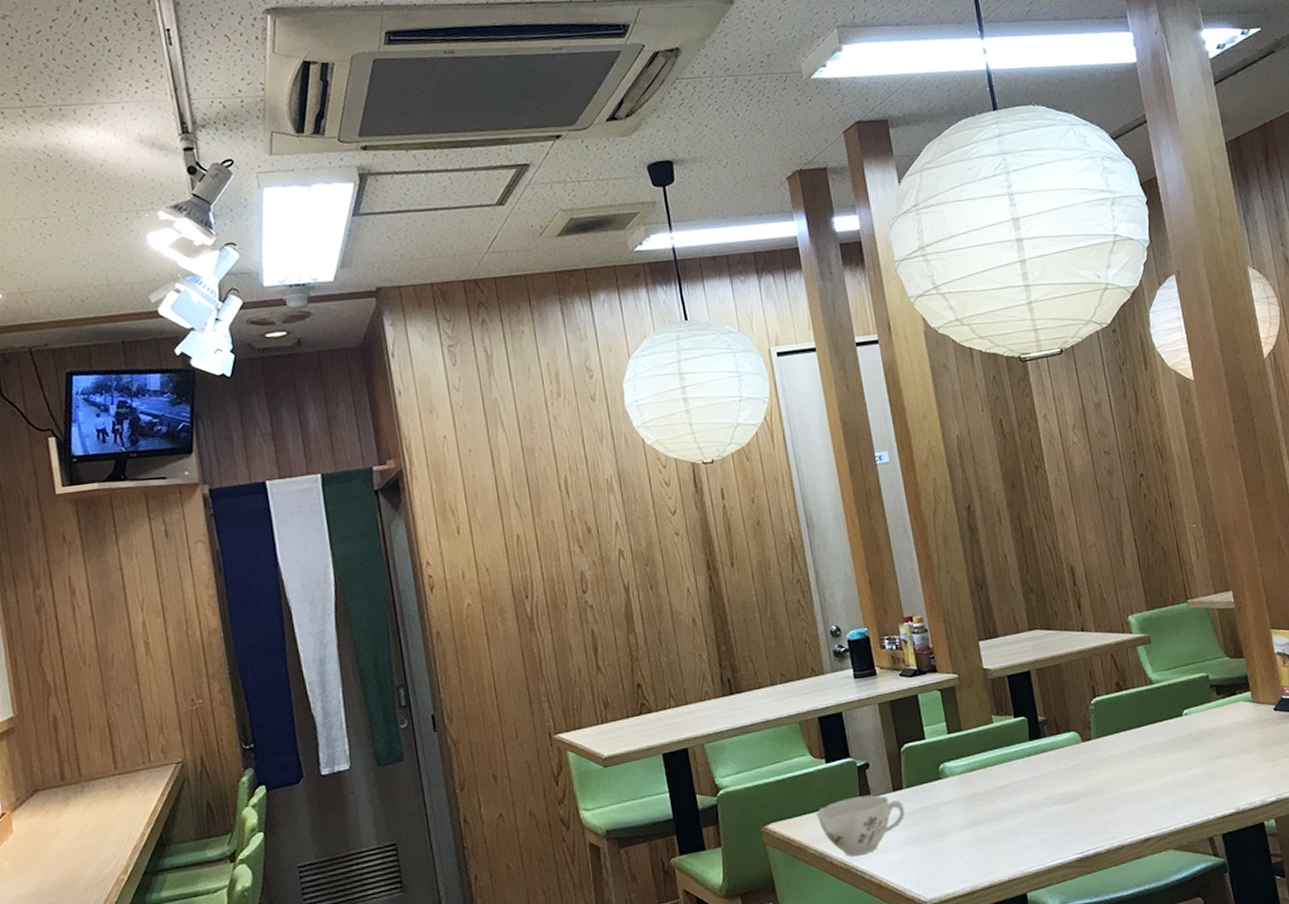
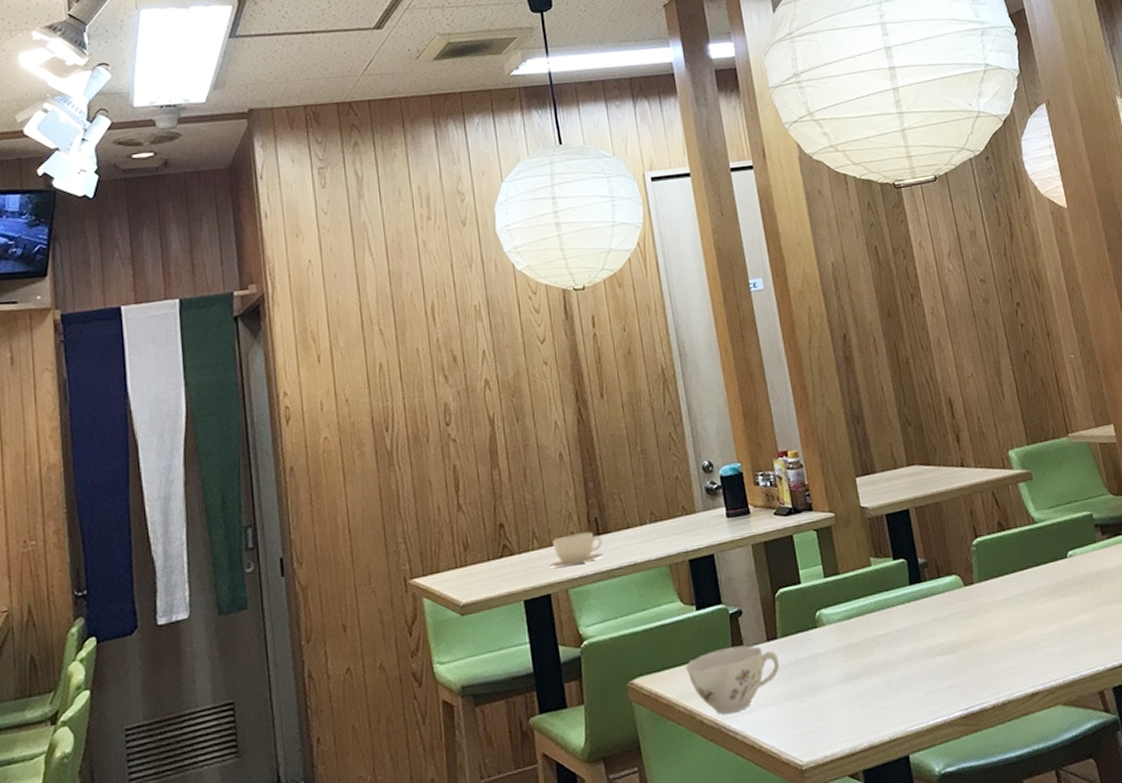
teacup: none [685,691,737,725] -> present [548,531,603,568]

